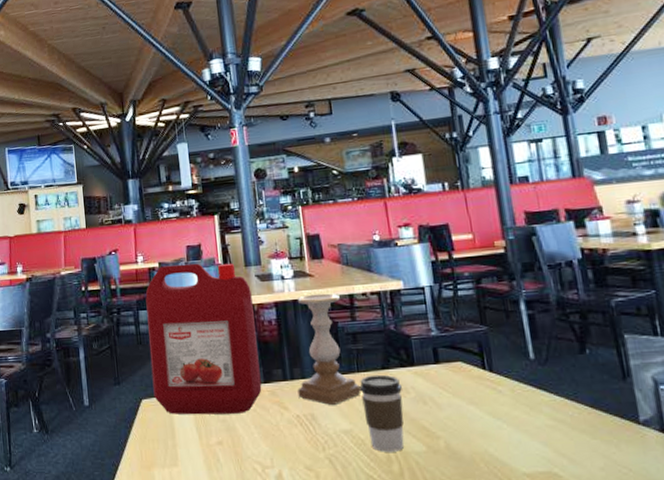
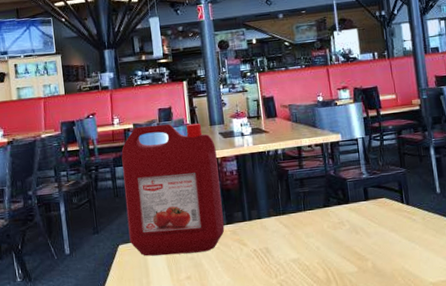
candle holder: present [297,293,361,405] -> none [254,146,307,239]
coffee cup: present [359,374,405,452] -> none [305,211,341,275]

